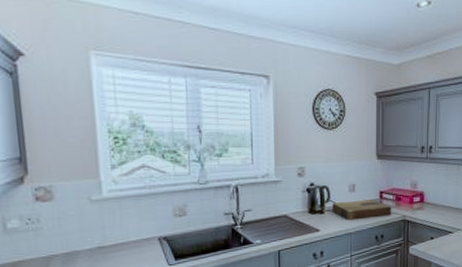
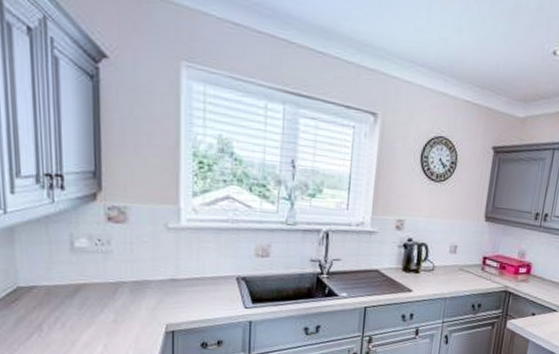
cutting board: present [332,200,391,220] -> none [428,263,494,285]

